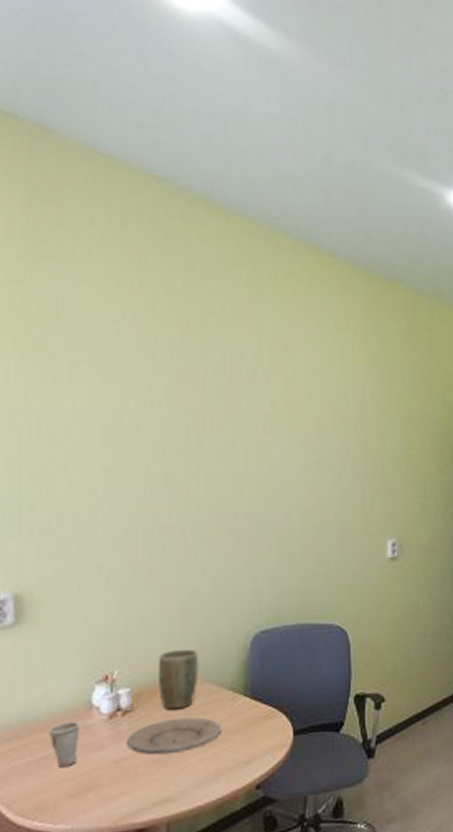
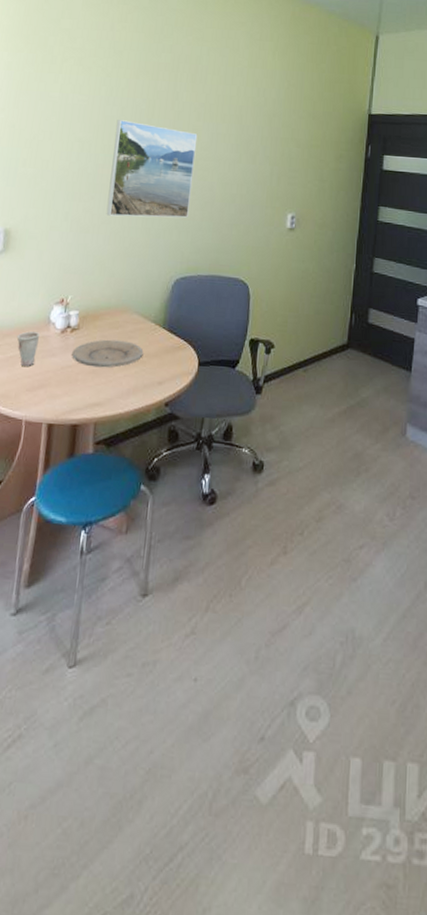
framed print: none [154,440,265,564] -> present [106,120,198,218]
plant pot: present [157,648,199,710] -> none [99,284,132,333]

